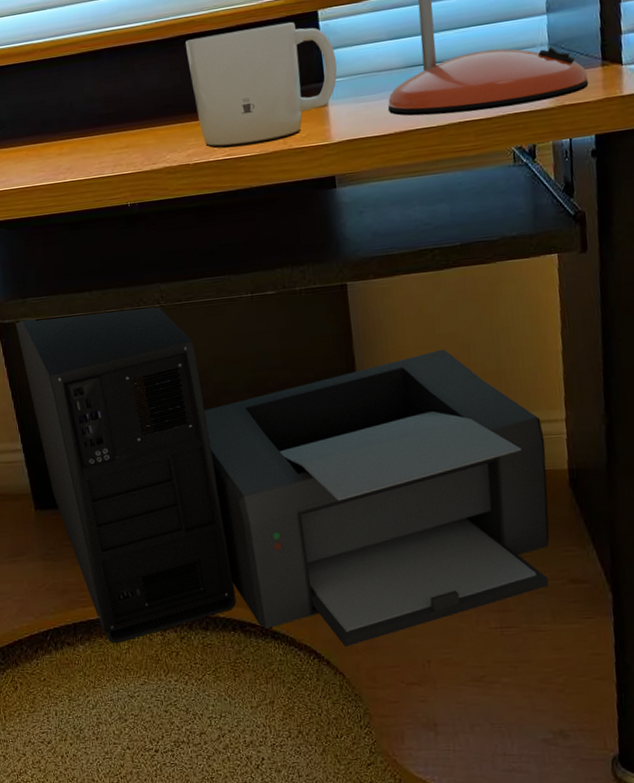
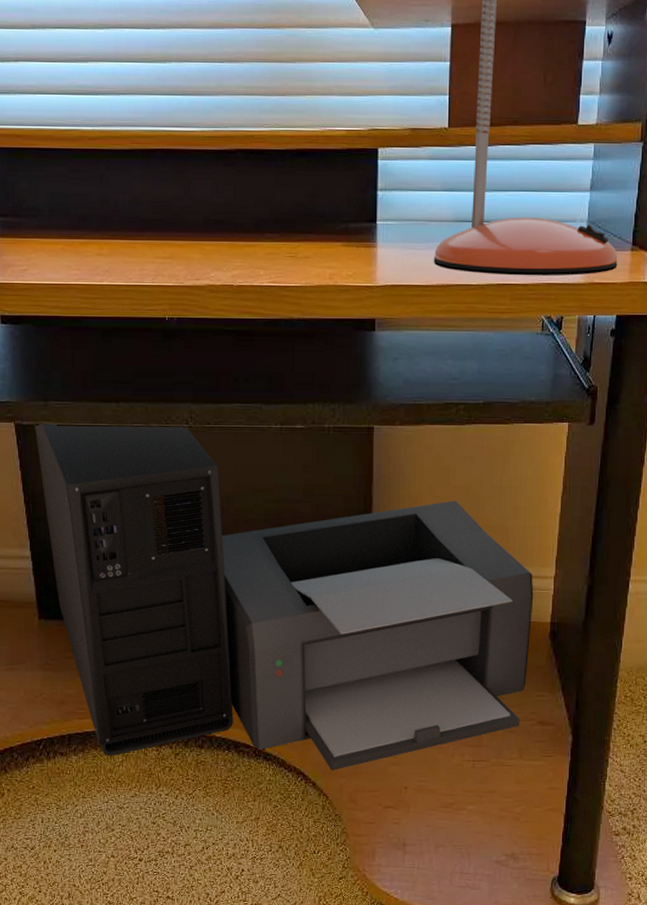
mug: present [185,22,337,149] -> none [243,154,391,276]

